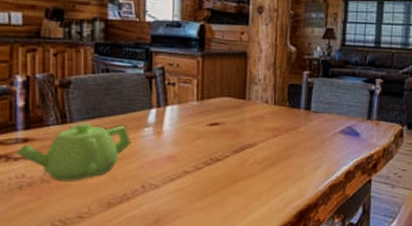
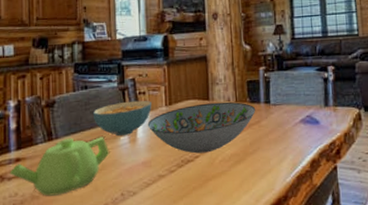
cereal bowl: none [114,91,181,127] -> present [92,100,152,137]
decorative bowl: none [175,102,295,154] -> present [147,101,256,154]

